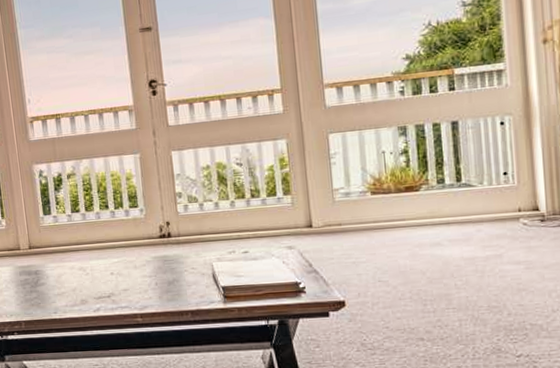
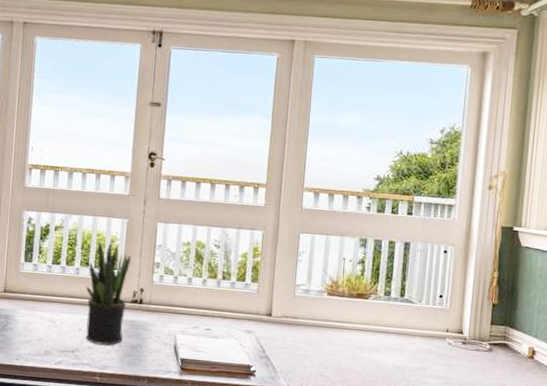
potted plant: none [108,180,158,286] -> present [86,241,132,346]

